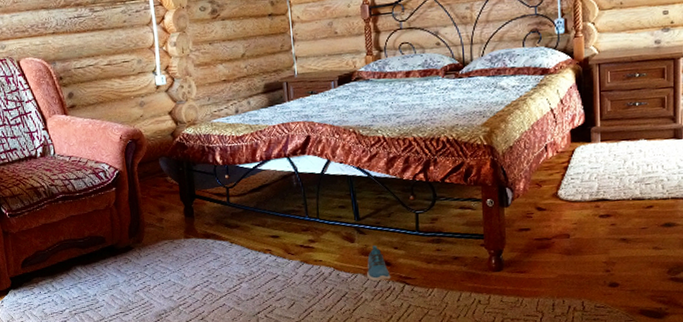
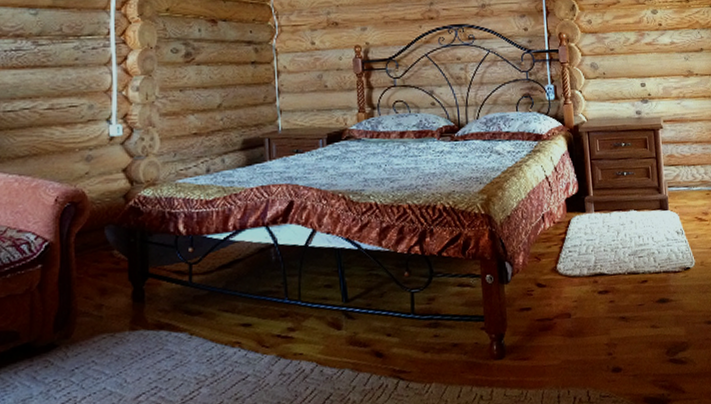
athletic shoe: present [366,245,391,281] -> none [354,332,383,378]

